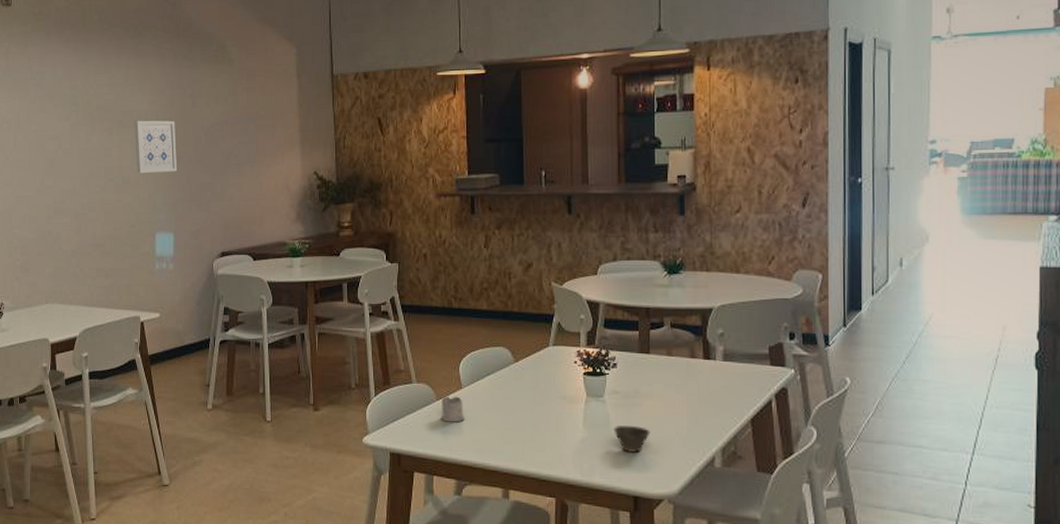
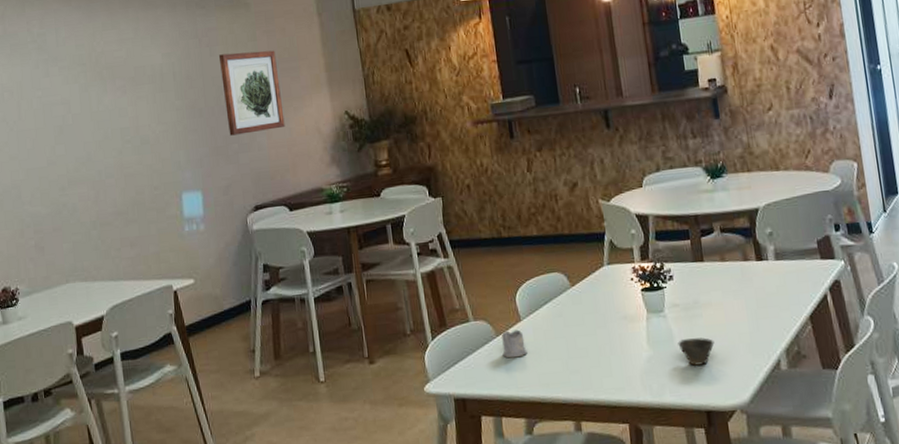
wall art: present [134,120,177,174] -> none [149,72,199,132]
wall art: none [200,106,256,184] -> present [218,50,285,136]

